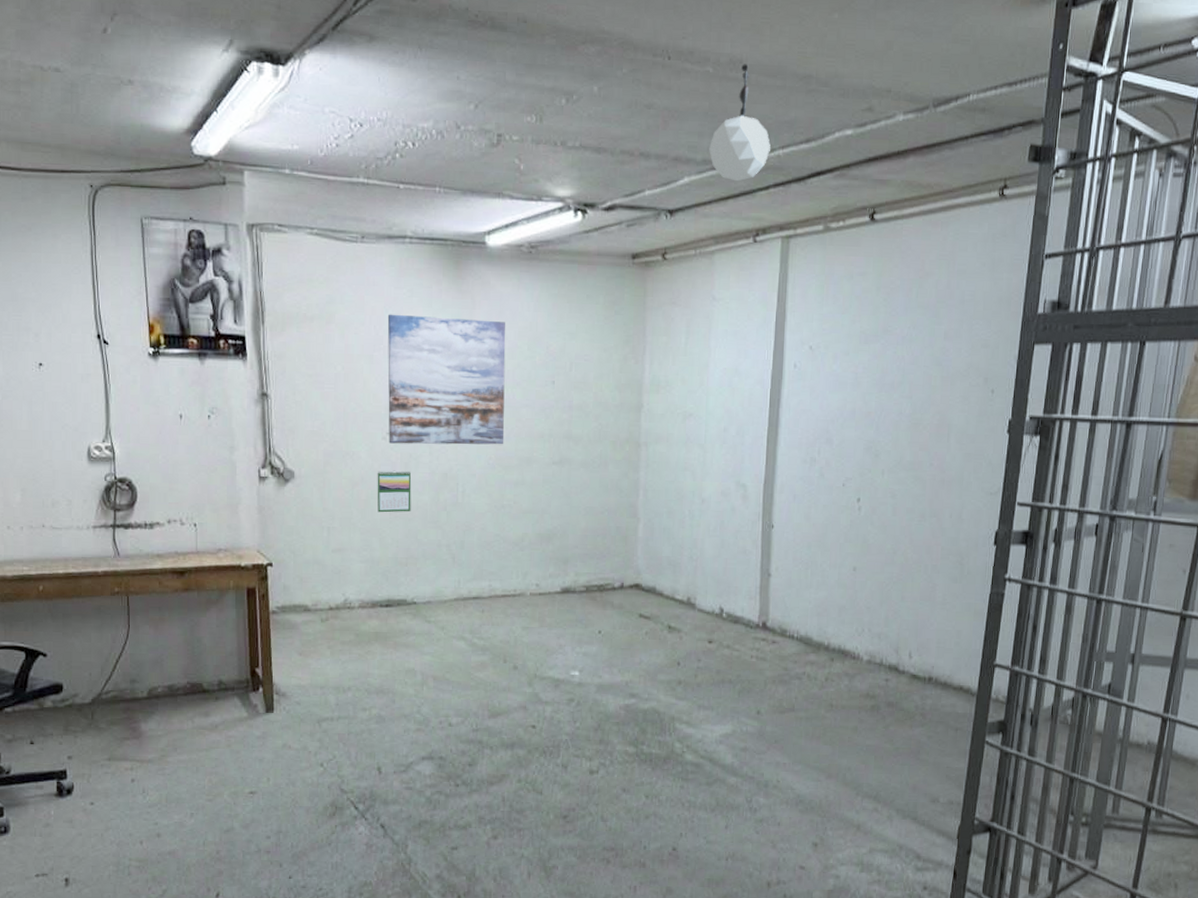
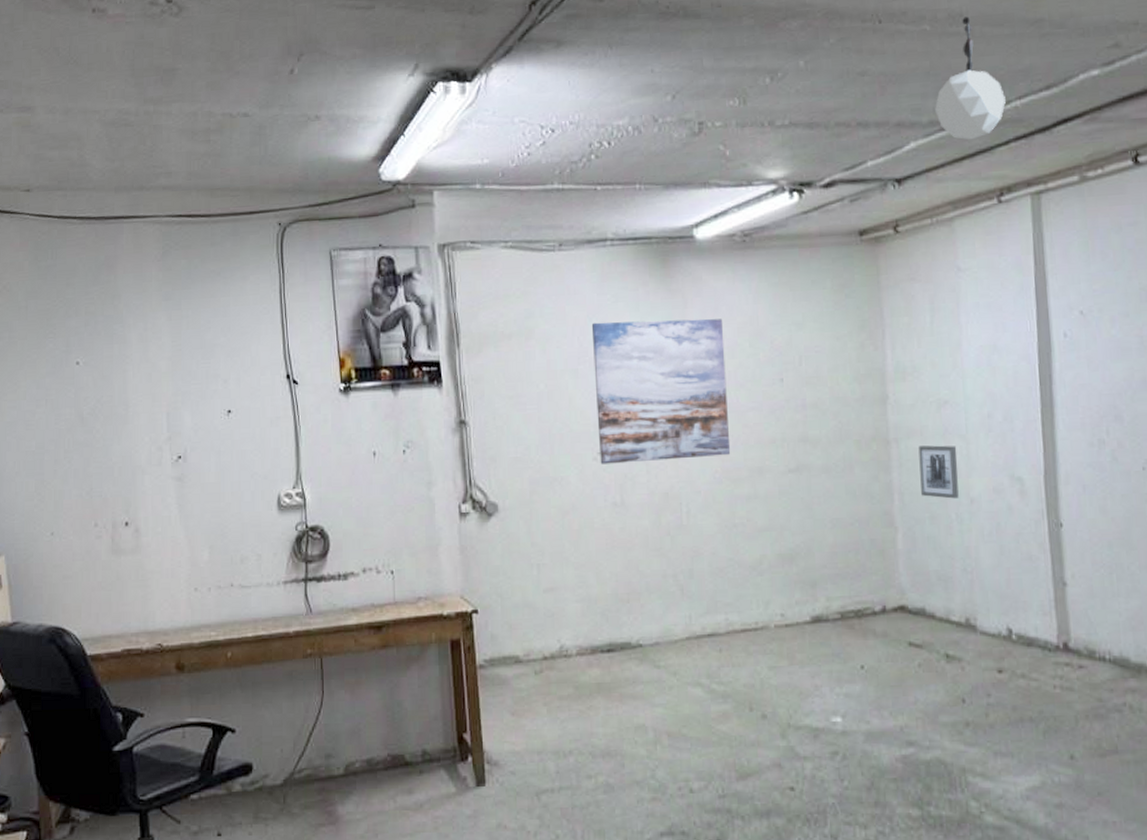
calendar: present [377,470,412,513] -> none [589,493,630,543]
wall art: none [662,451,696,498] -> present [918,445,959,499]

